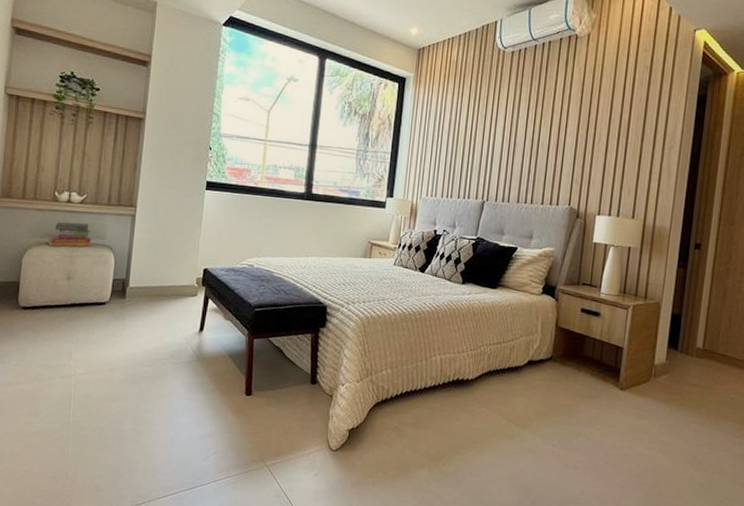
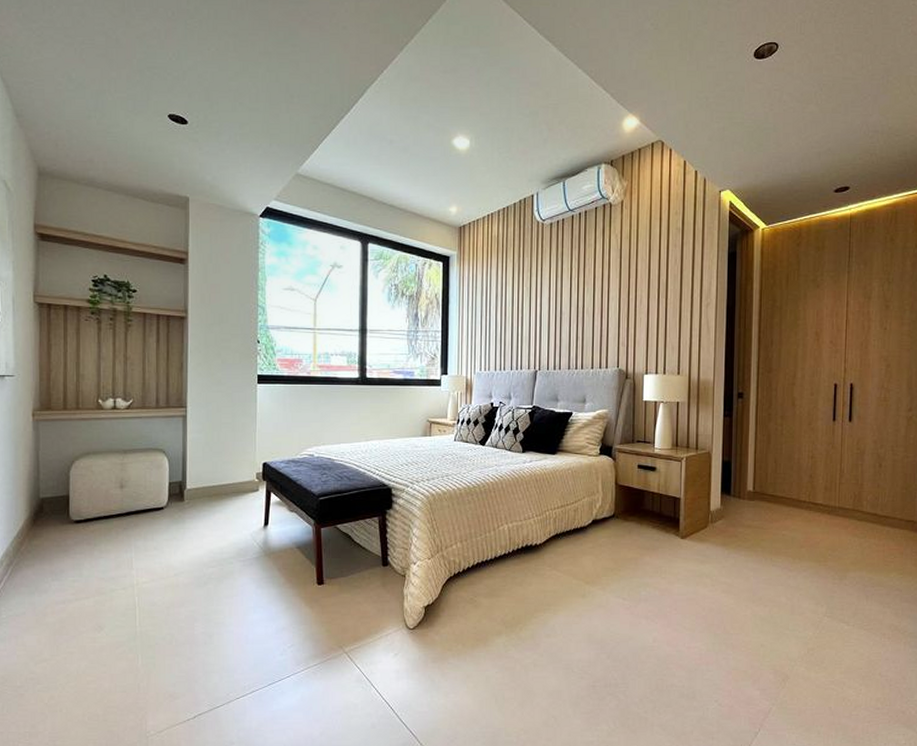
books: present [47,222,92,248] -> none [95,429,142,457]

